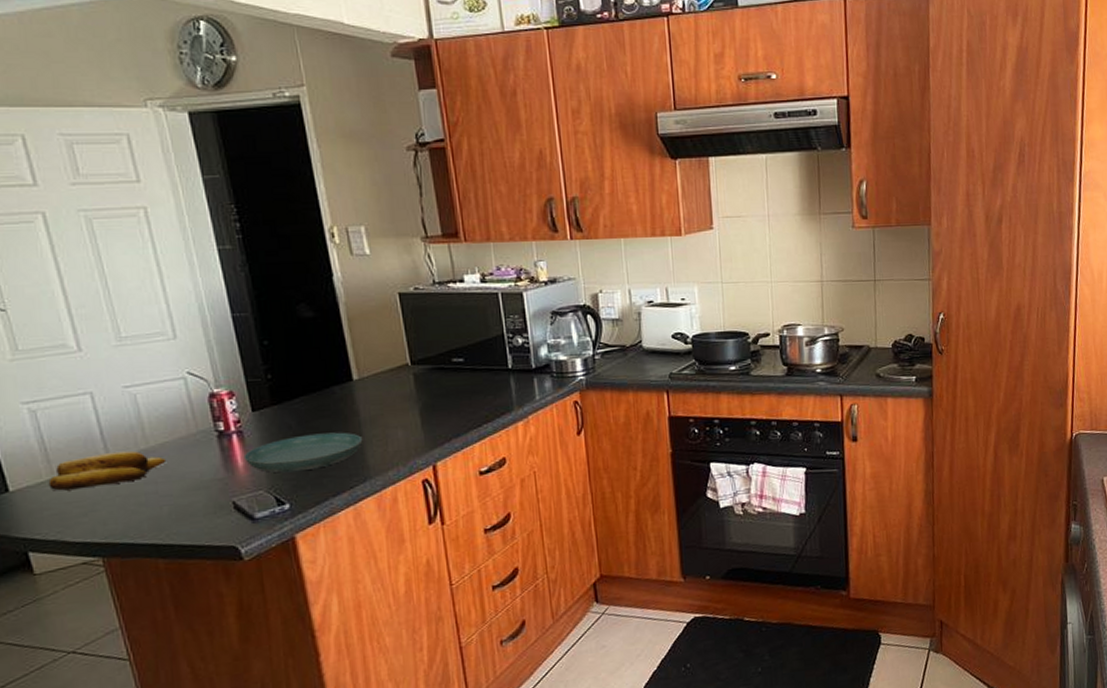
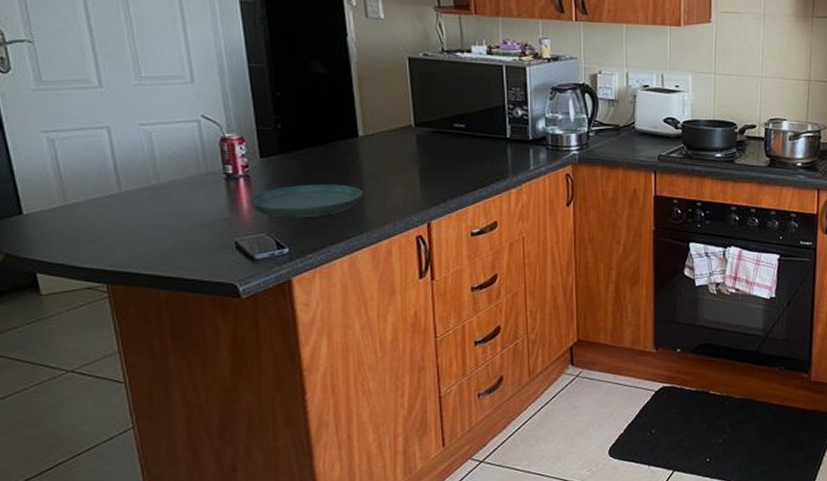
banana: present [48,450,167,491] -> none [61,185,175,218]

